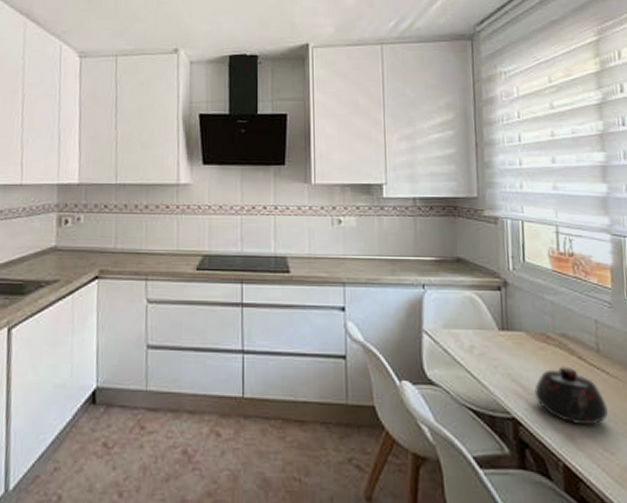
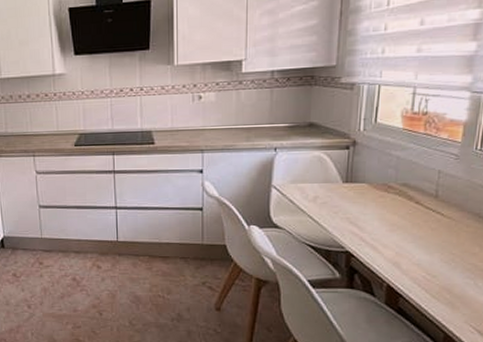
teapot: present [534,366,609,426] -> none [369,210,437,256]

